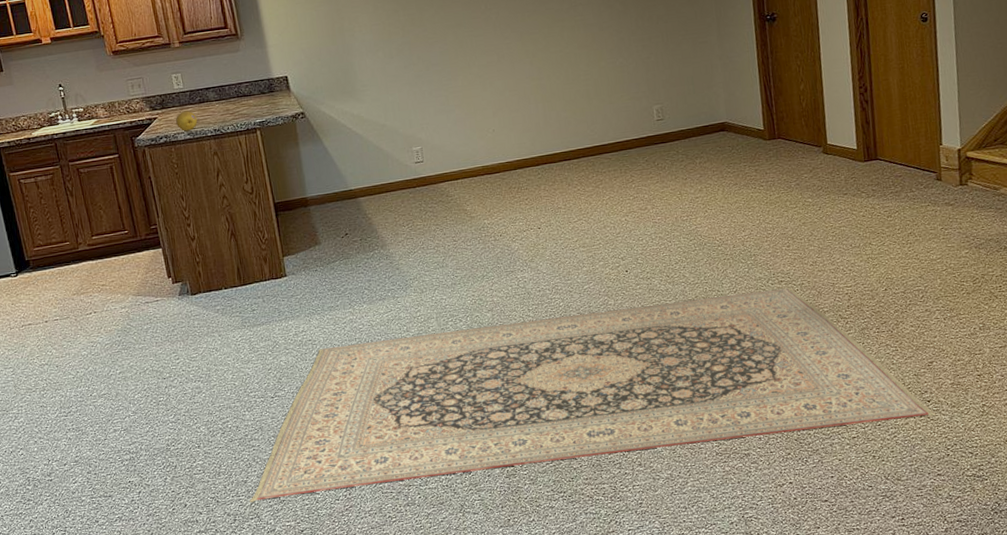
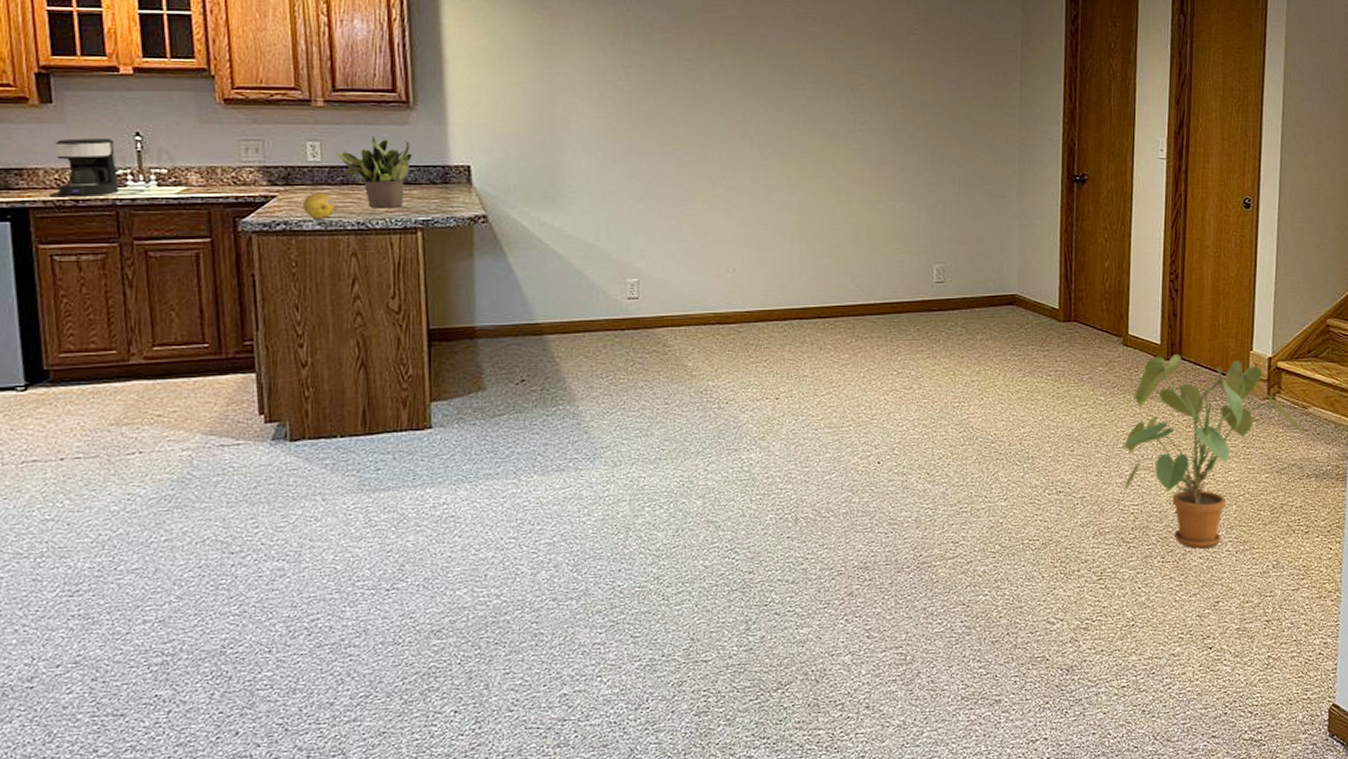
coffee maker: none [9,92,71,139] -> present [49,138,145,198]
potted plant: none [192,62,246,118] -> present [335,134,413,208]
area rug: present [250,287,936,503] -> none [334,500,1217,733]
house plant: none [829,155,1000,319] -> present [1119,354,1306,549]

